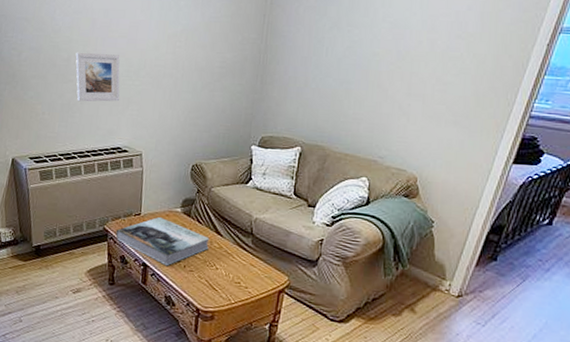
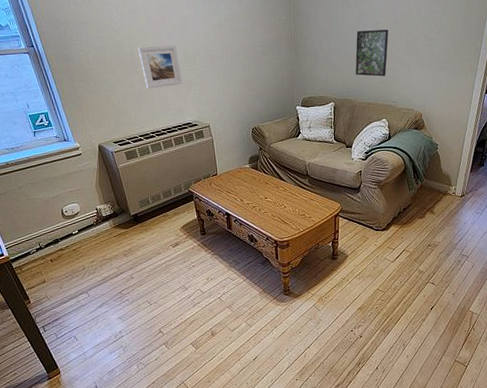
book: present [115,216,210,266] -> none [199,173,276,212]
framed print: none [334,62,387,123] -> present [355,29,389,77]

